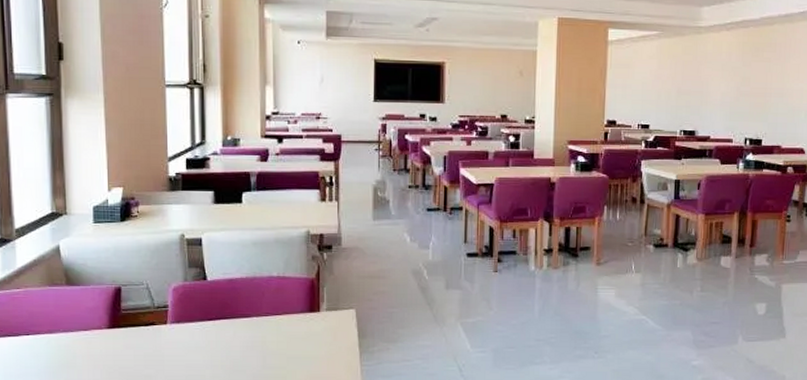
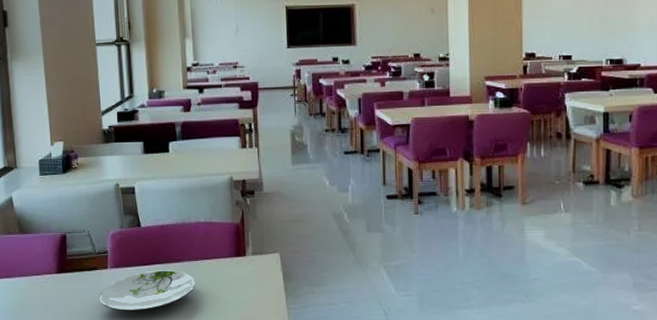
plate: none [157,326,264,368] -> present [99,270,195,311]

